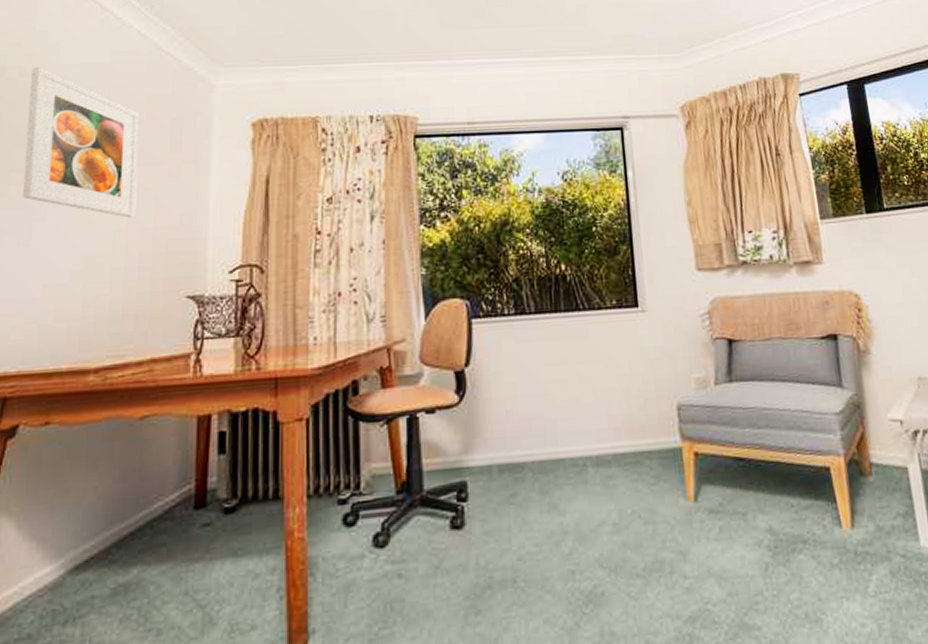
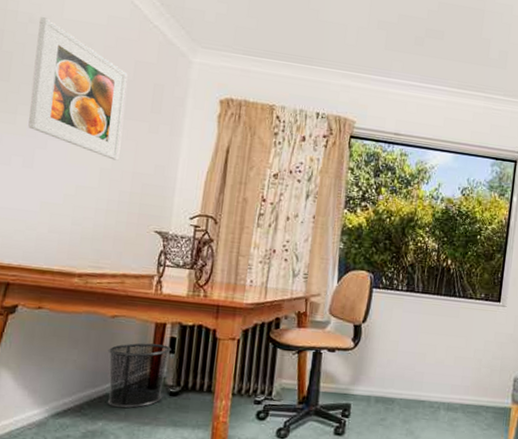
waste bin: none [138,444,221,545] -> present [107,343,171,409]

